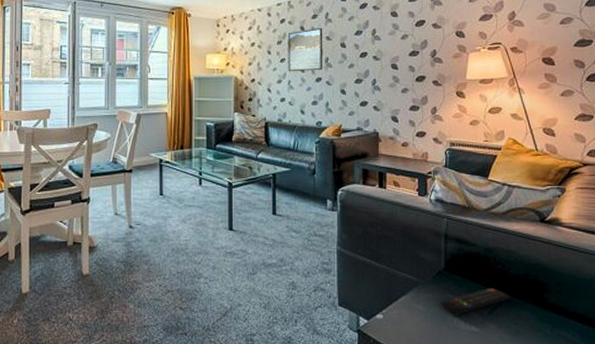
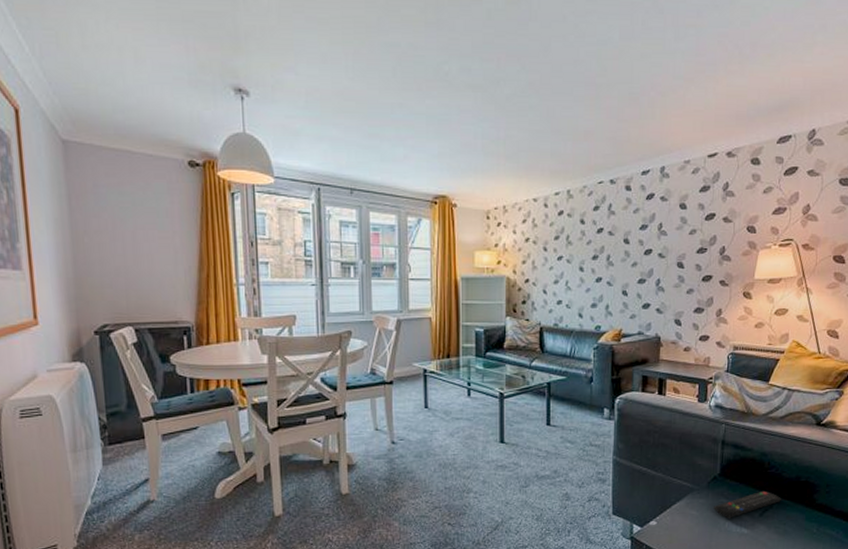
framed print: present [288,28,323,72] -> none [565,222,605,271]

